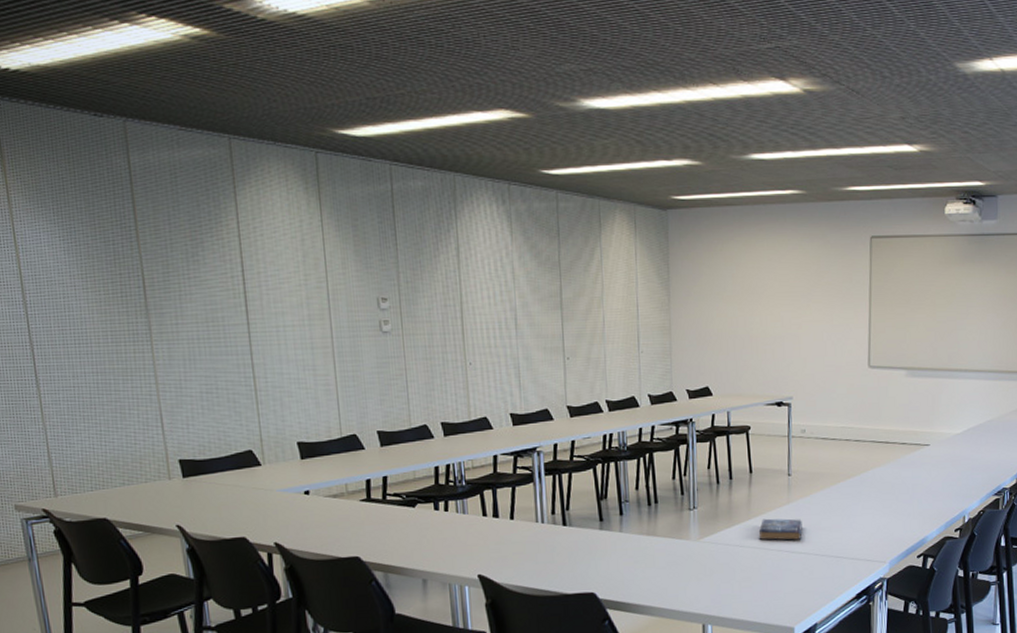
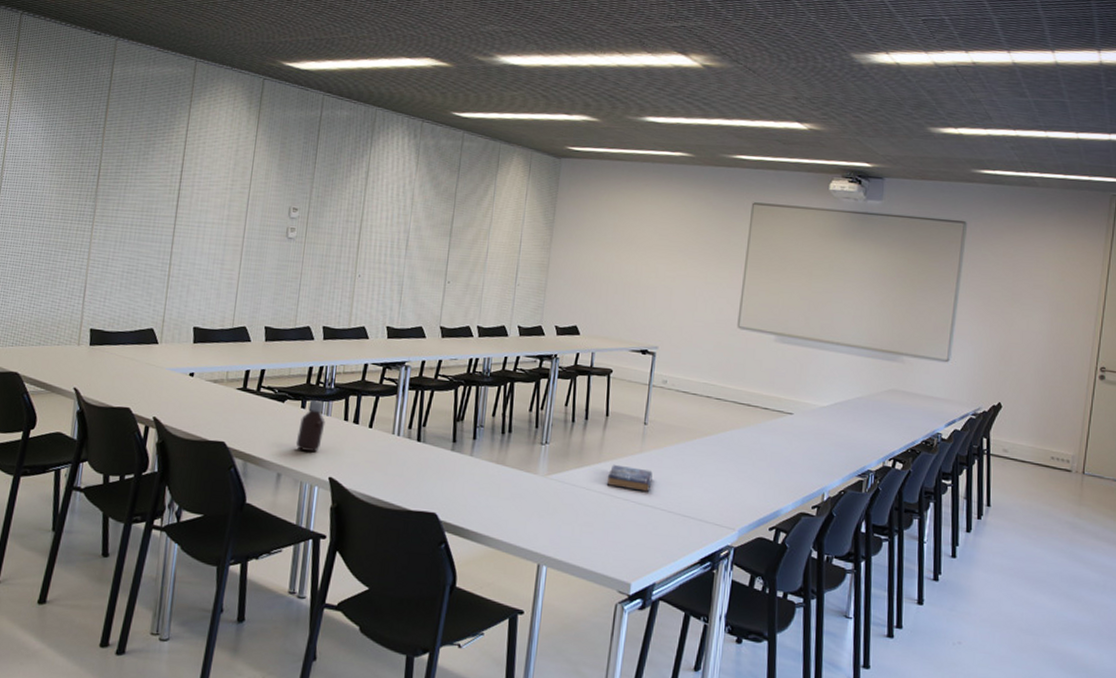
bottle: none [435,500,464,553] -> present [295,400,326,452]

